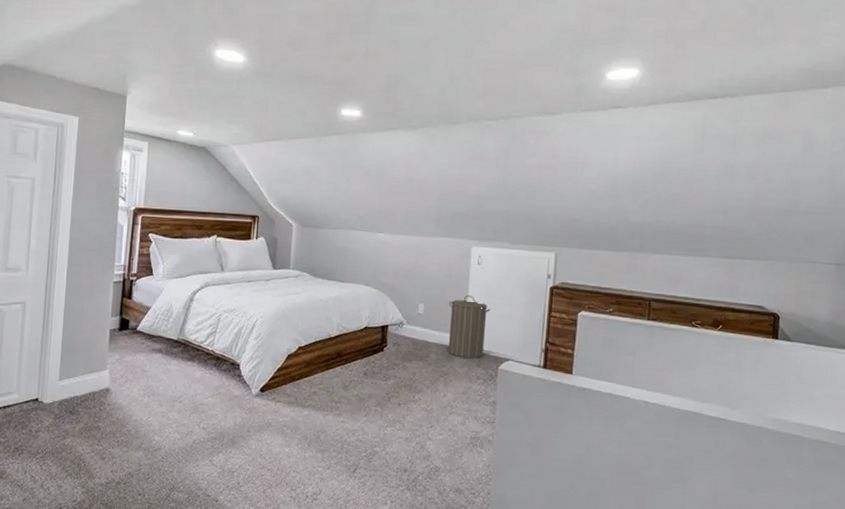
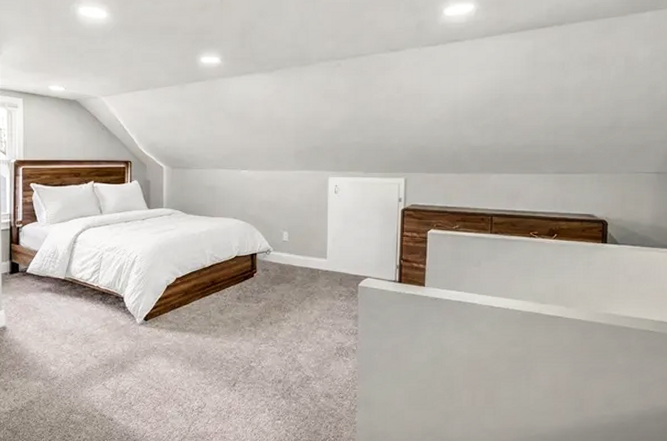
laundry hamper: present [448,294,491,359] -> none [311,221,349,279]

